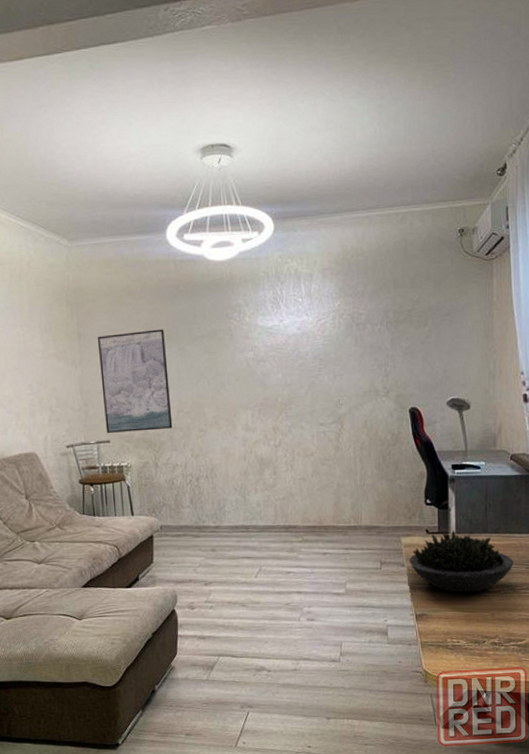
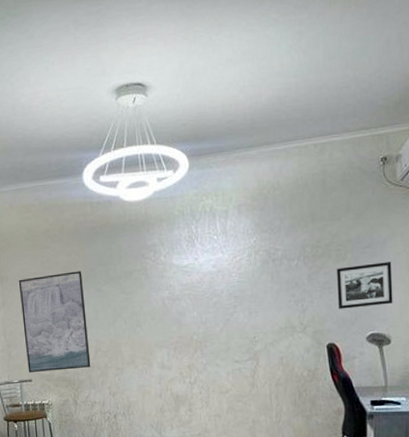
picture frame: none [417,329,472,374] -> present [336,262,393,309]

